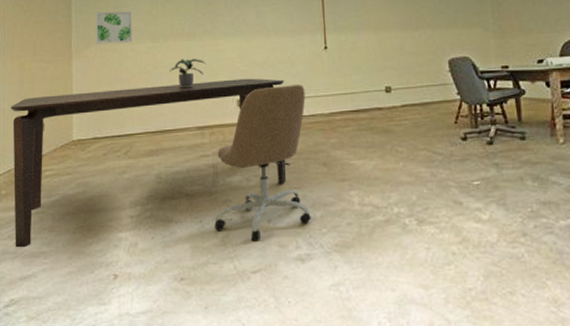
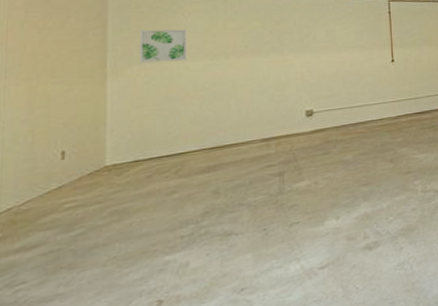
dining table: present [10,78,287,248] -> none [13,89,355,297]
potted plant: present [170,58,206,88] -> none [231,74,272,103]
office chair: present [214,85,311,242] -> none [280,93,379,240]

